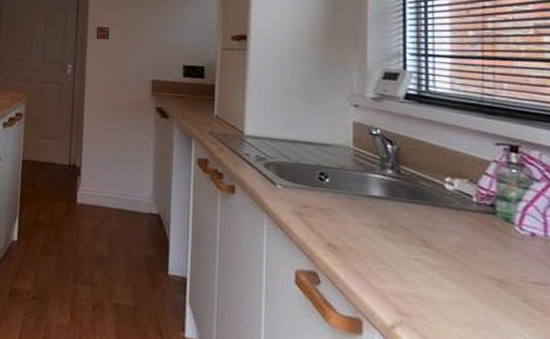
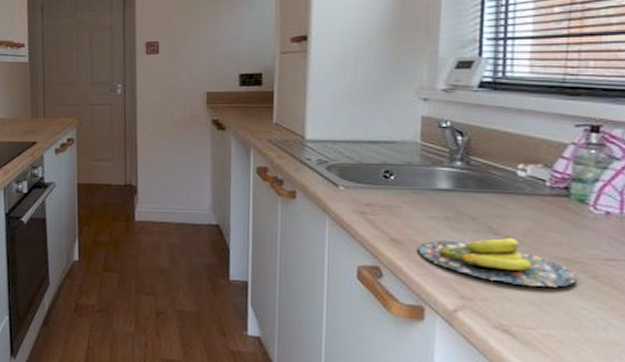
banana: none [354,249,510,309] -> present [418,237,578,287]

